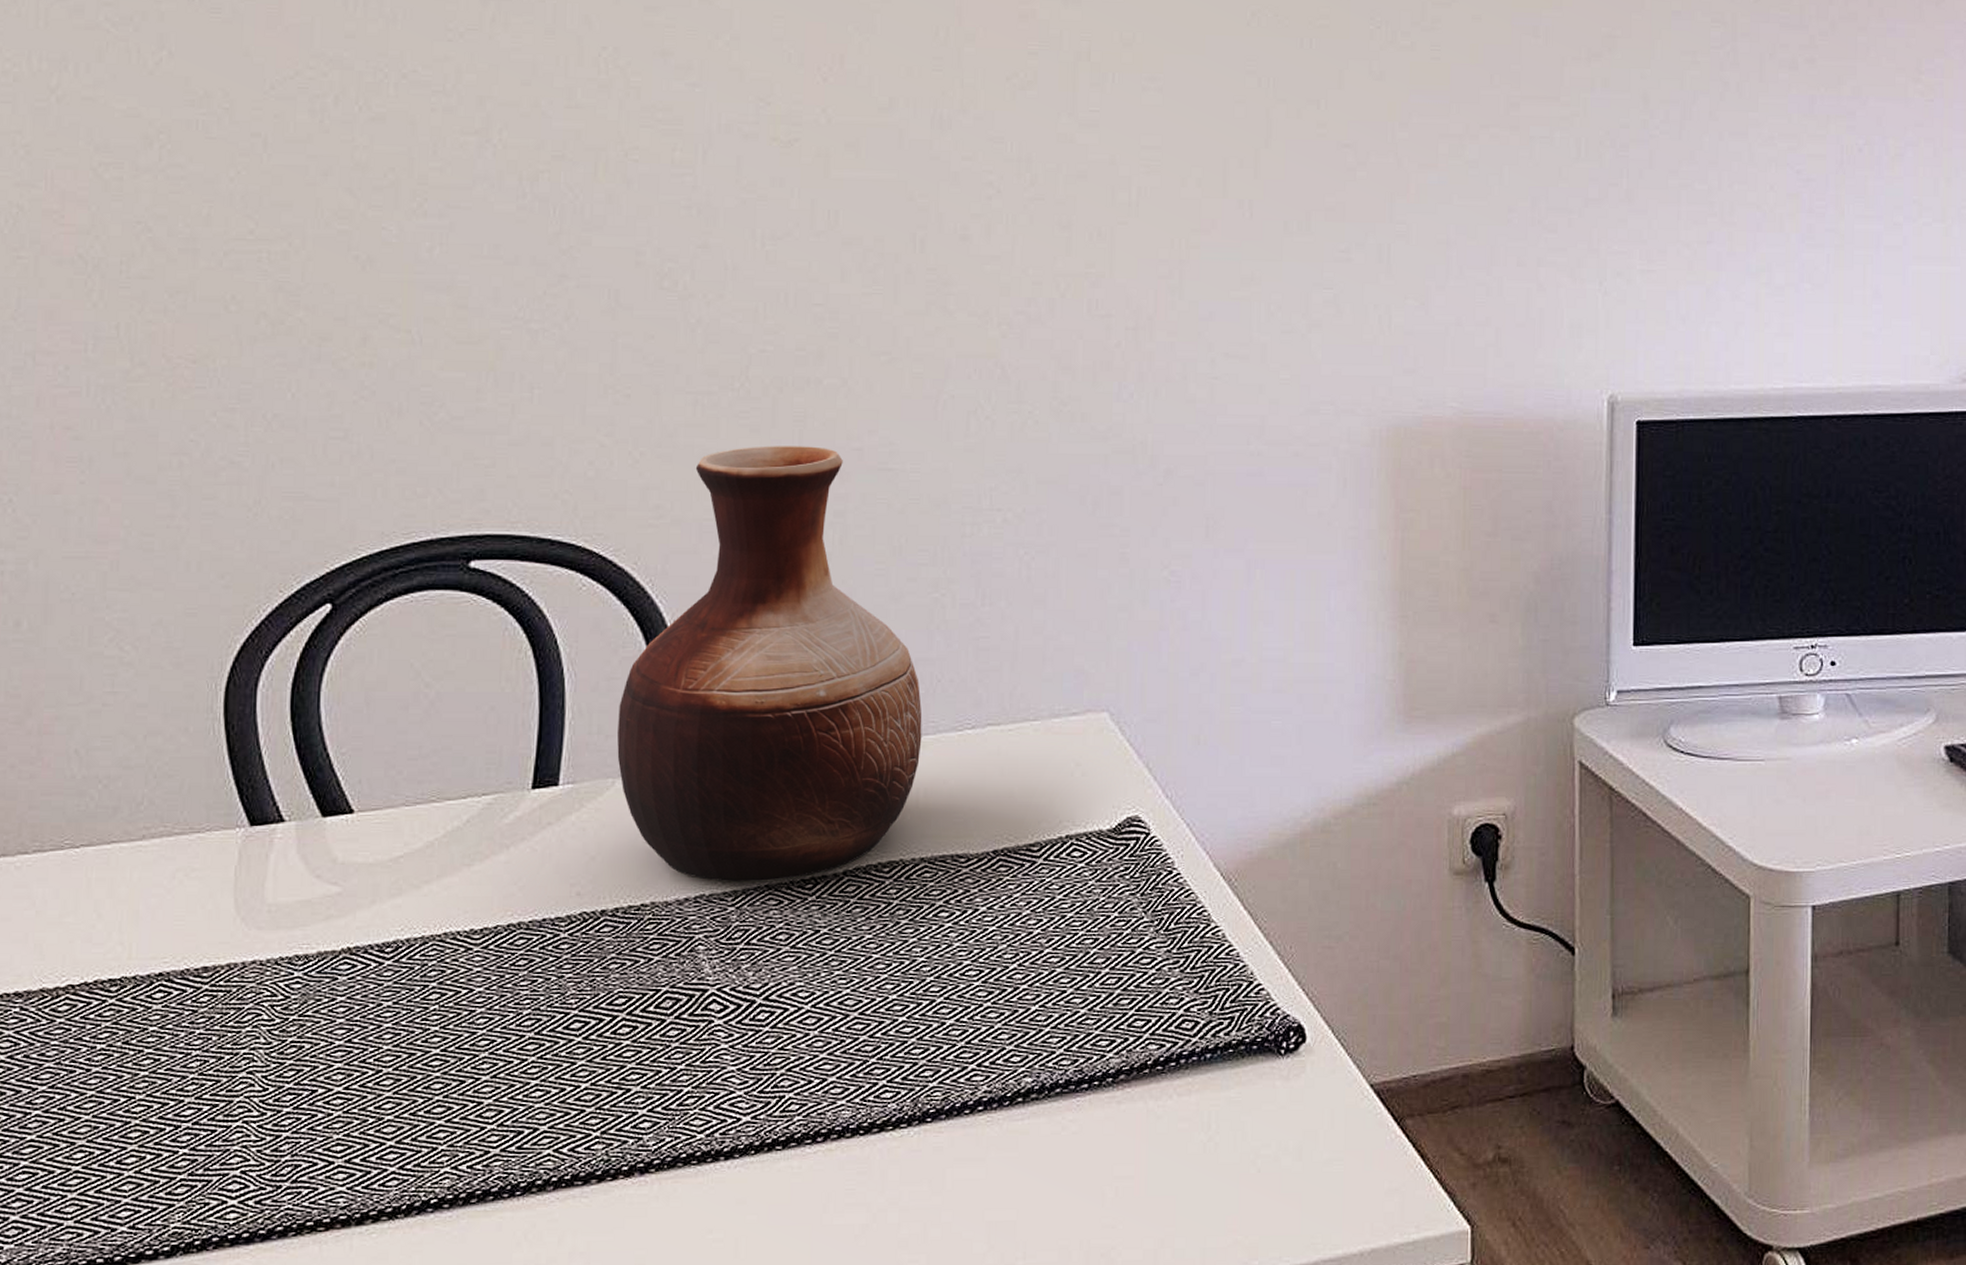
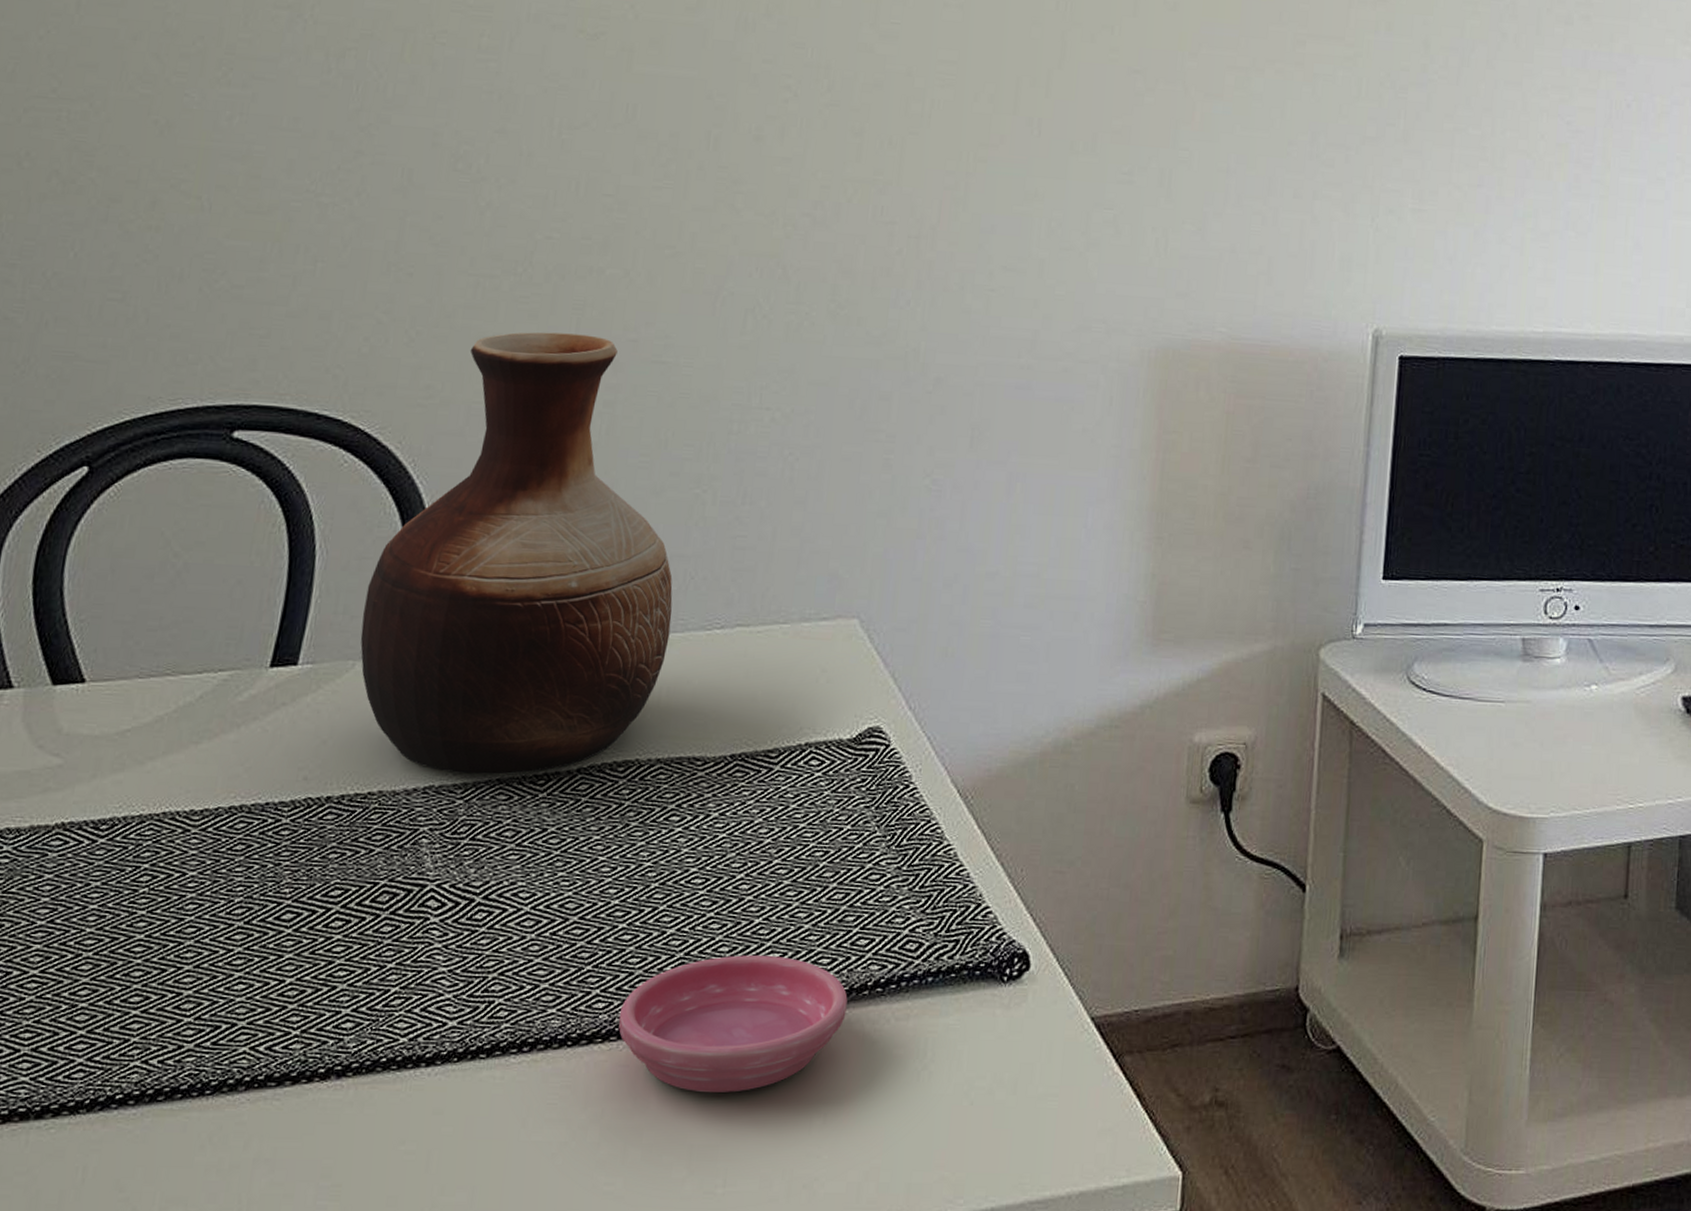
saucer: none [907,1040,1129,1173] -> present [618,954,848,1093]

